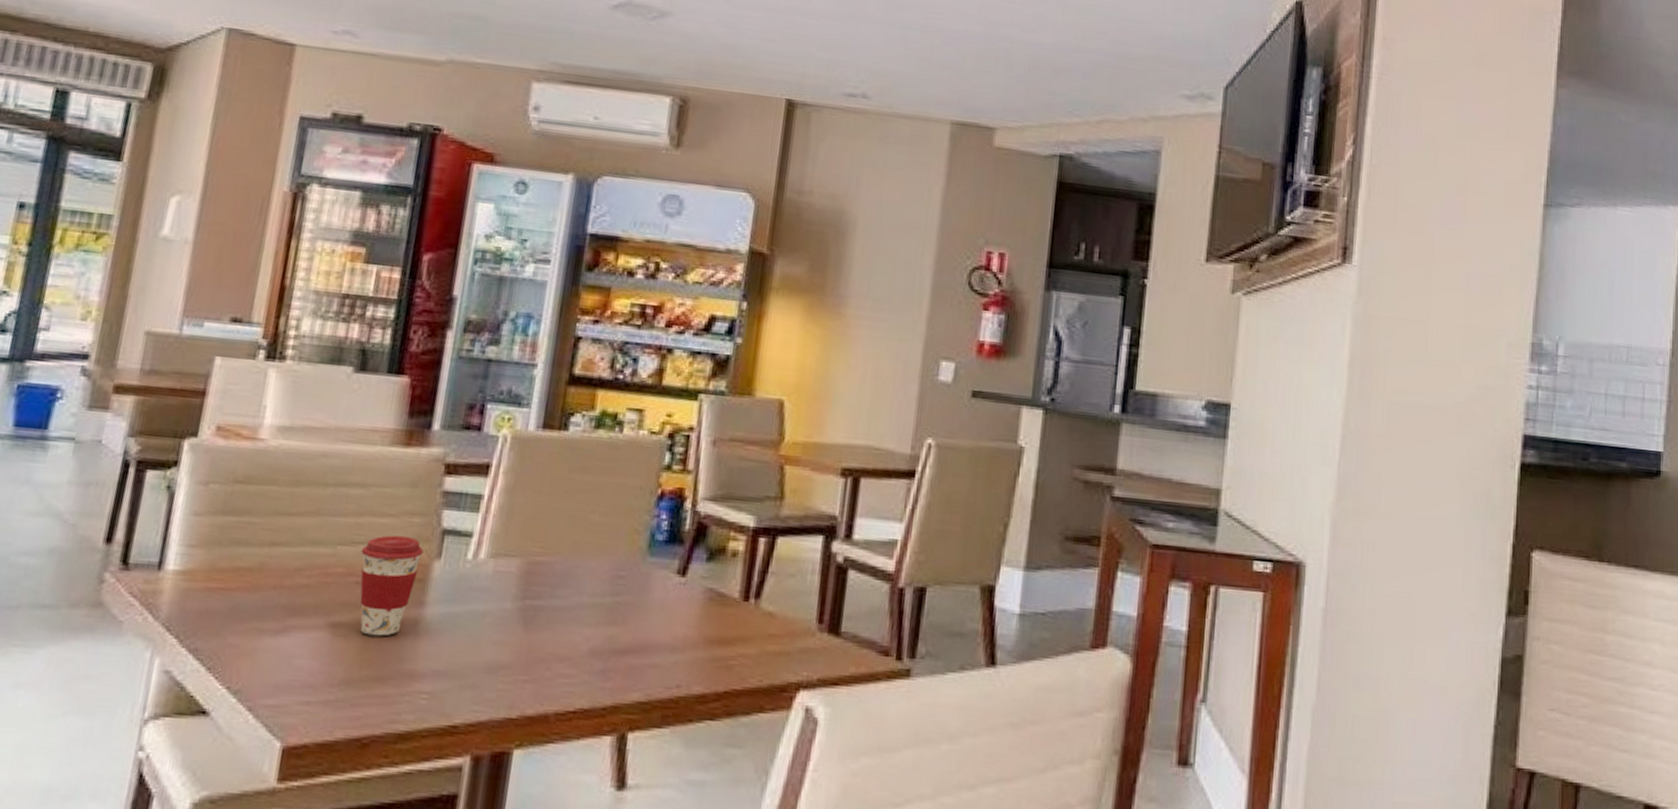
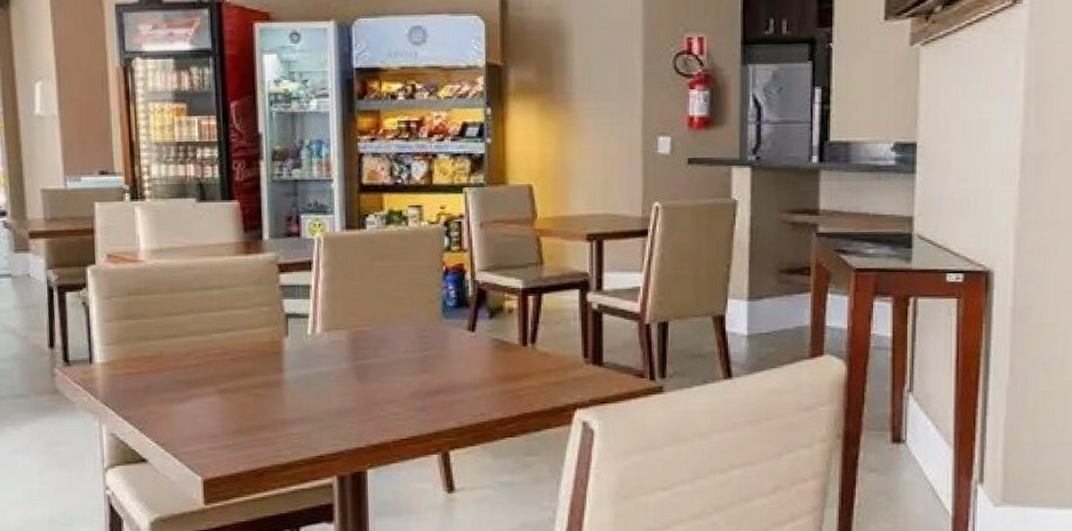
coffee cup: present [360,535,424,637] -> none [229,321,274,397]

